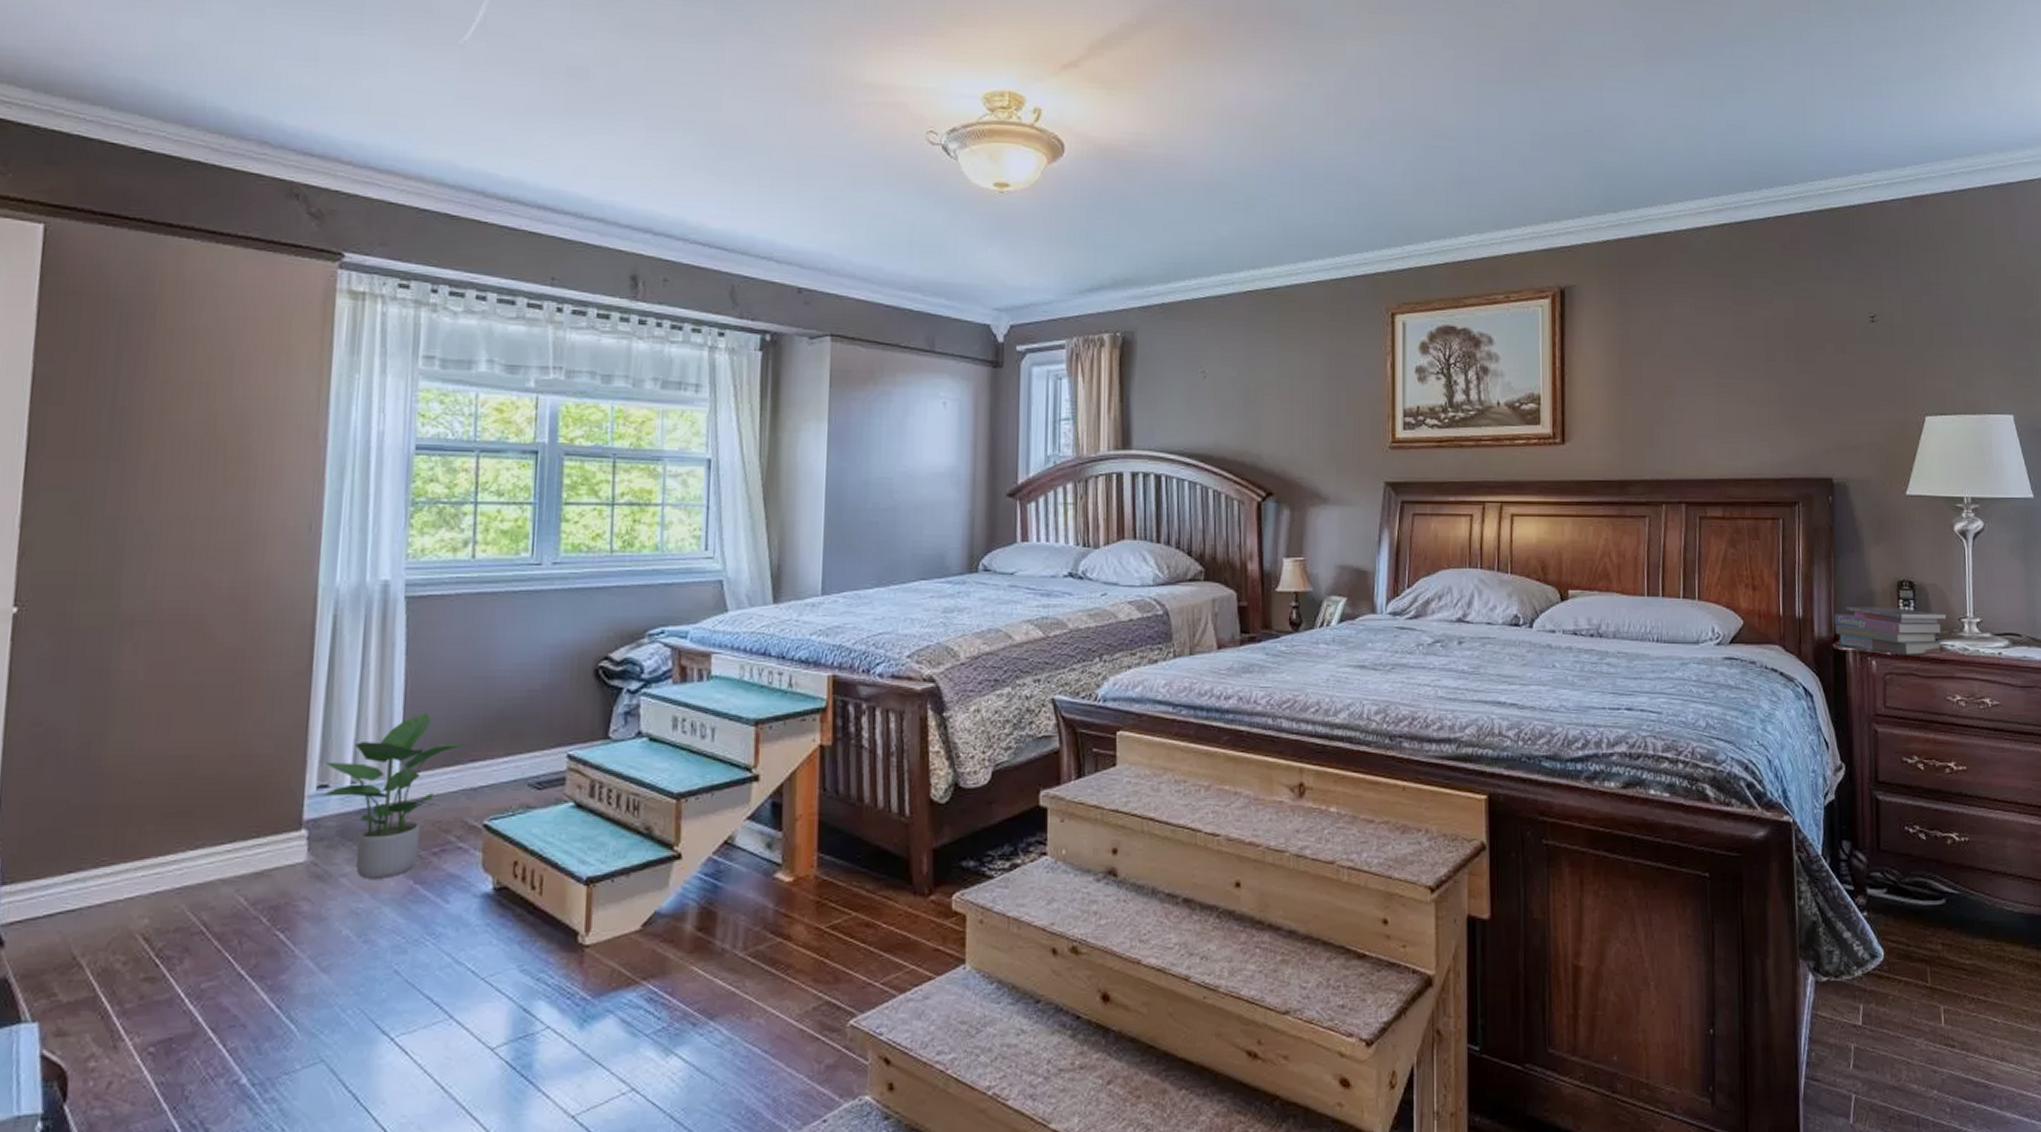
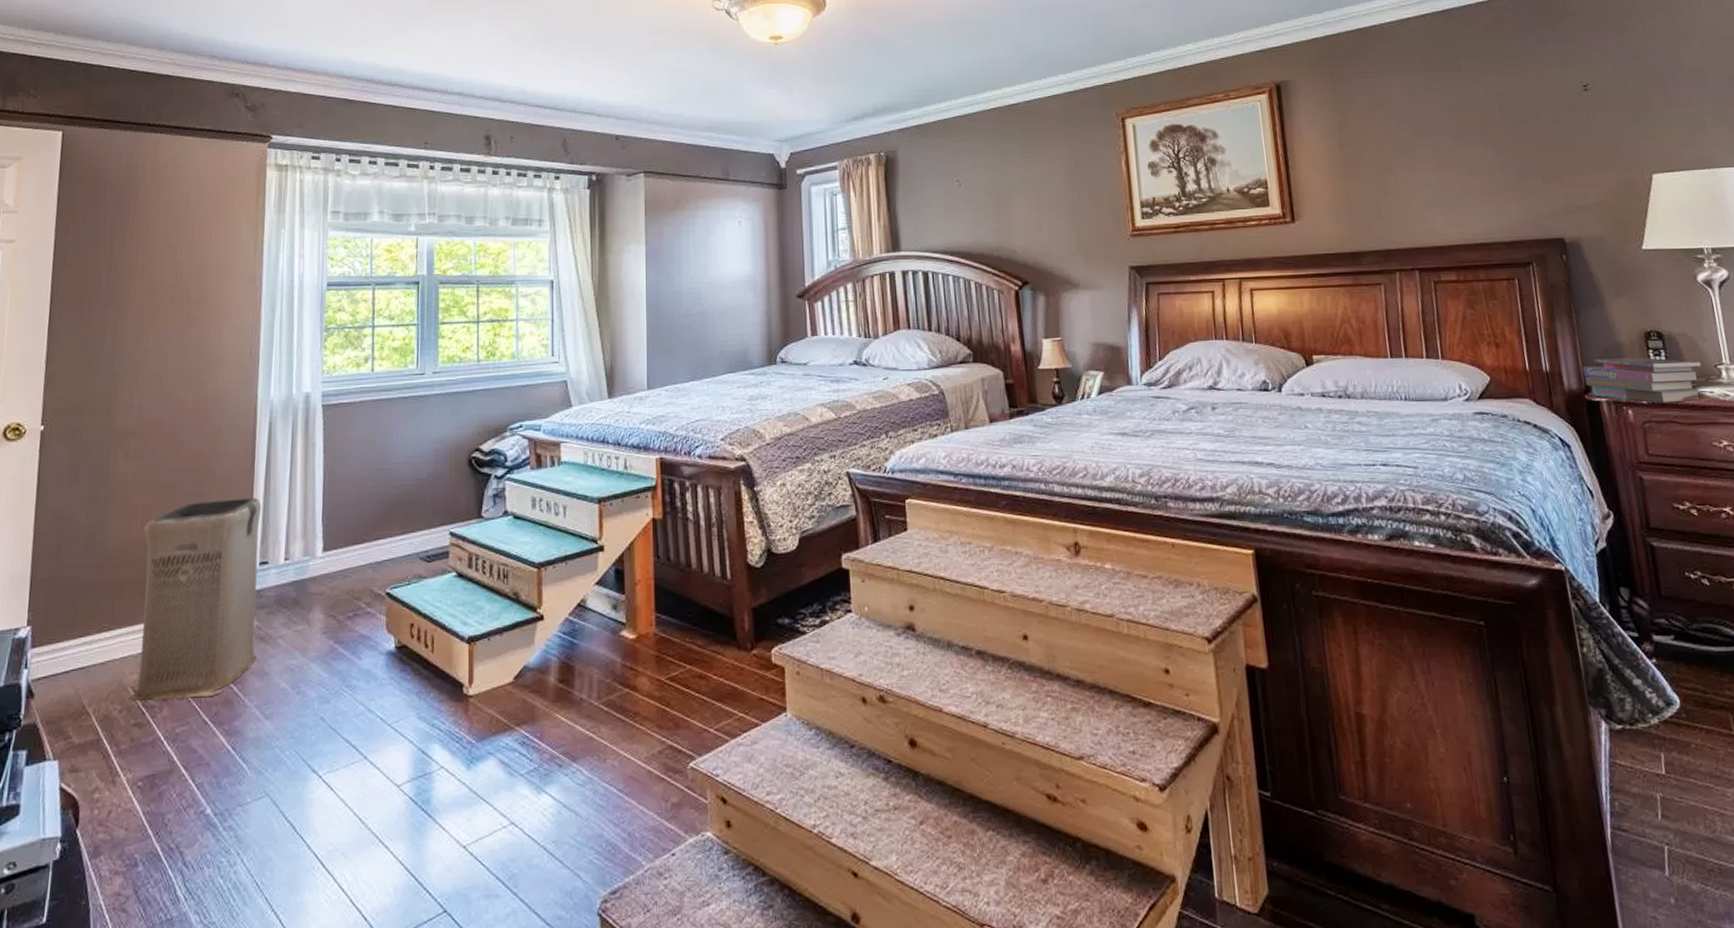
laundry basket: none [136,706,322,950] -> present [128,497,262,701]
potted plant: present [323,712,466,879] -> none [264,499,371,640]

